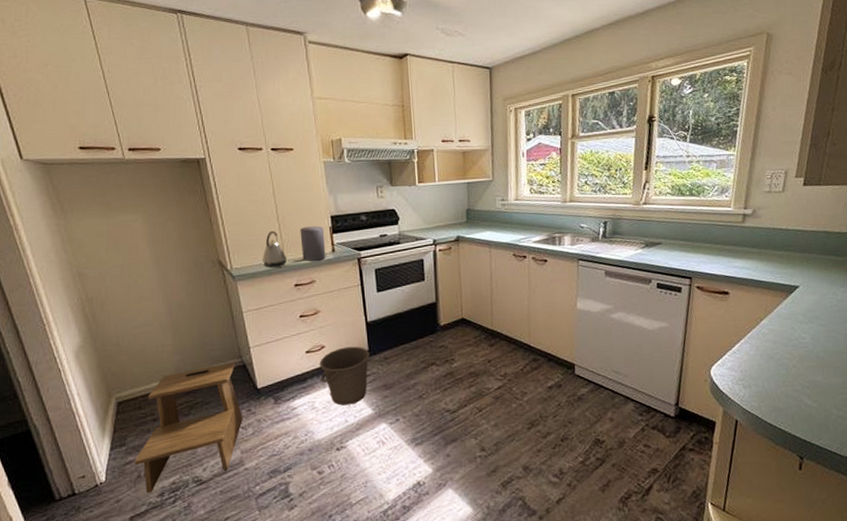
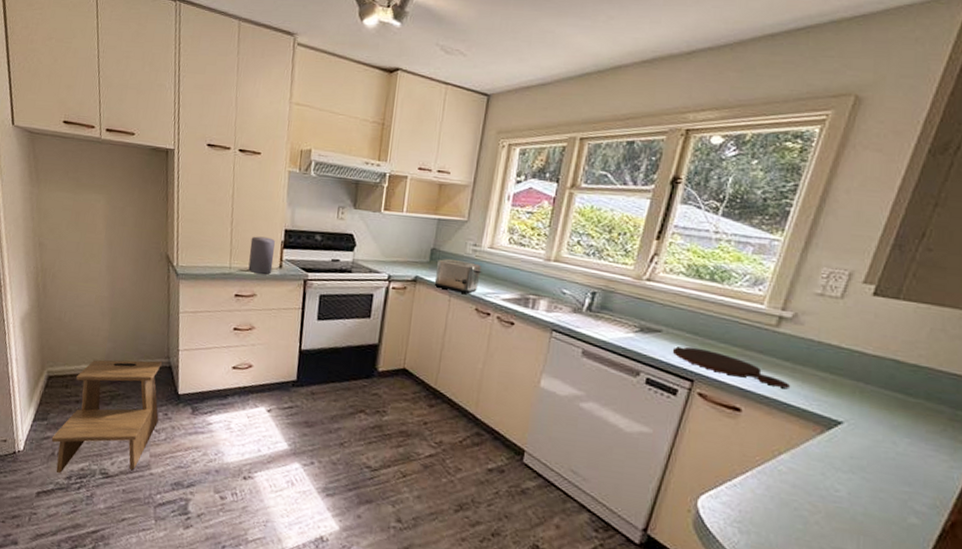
kettle: present [261,230,288,268] -> none [207,234,234,273]
bucket: present [319,346,370,406] -> none [242,371,297,434]
toaster: none [474,215,513,244] -> present [434,258,482,294]
cutting board: none [673,251,760,270] -> present [673,346,791,390]

